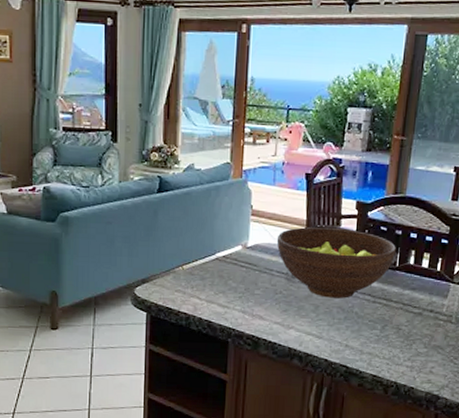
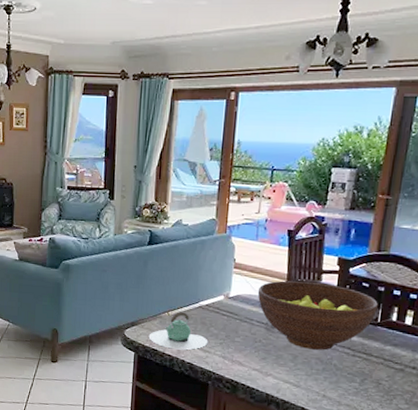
teapot: none [161,265,227,307] -> present [148,311,208,350]

